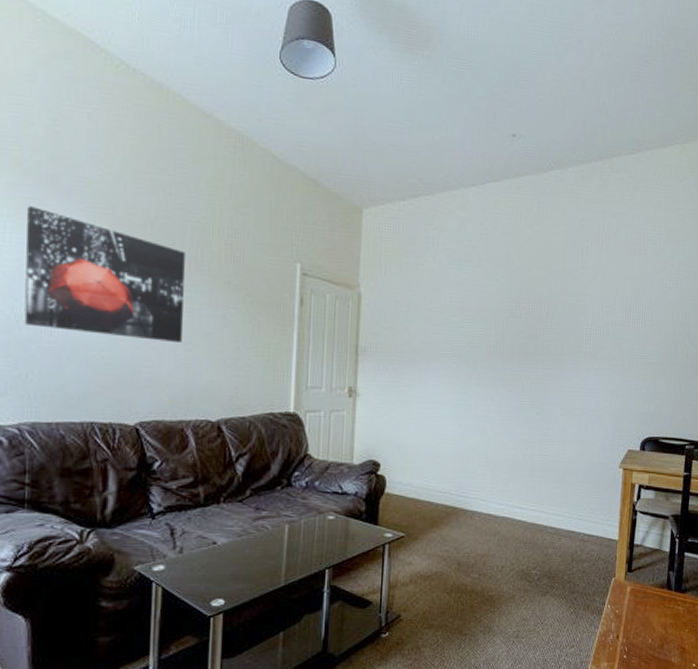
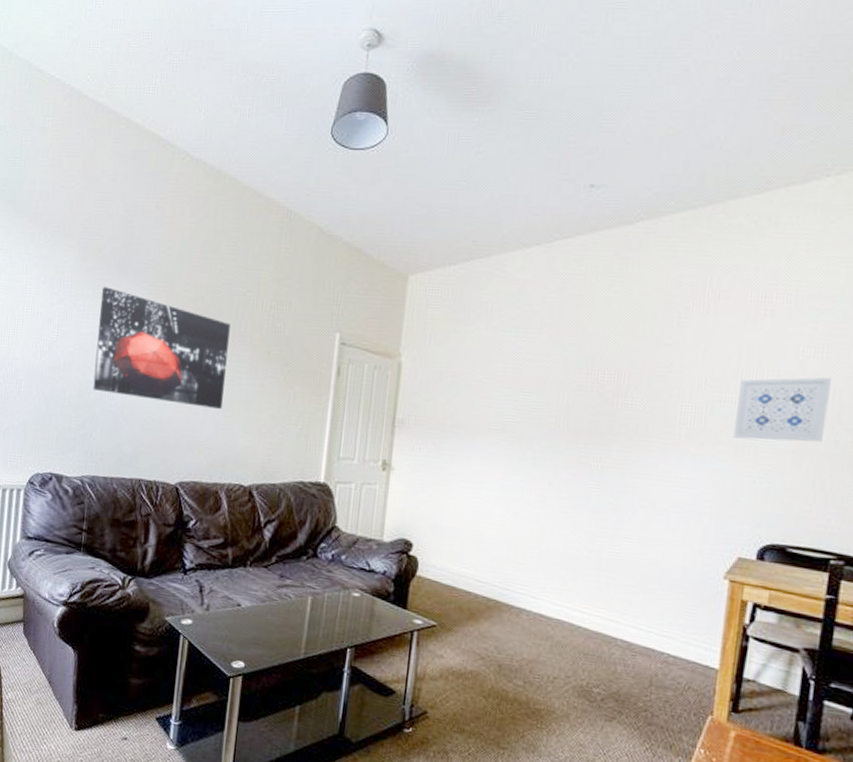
wall art: none [621,304,683,355] -> present [732,377,831,442]

